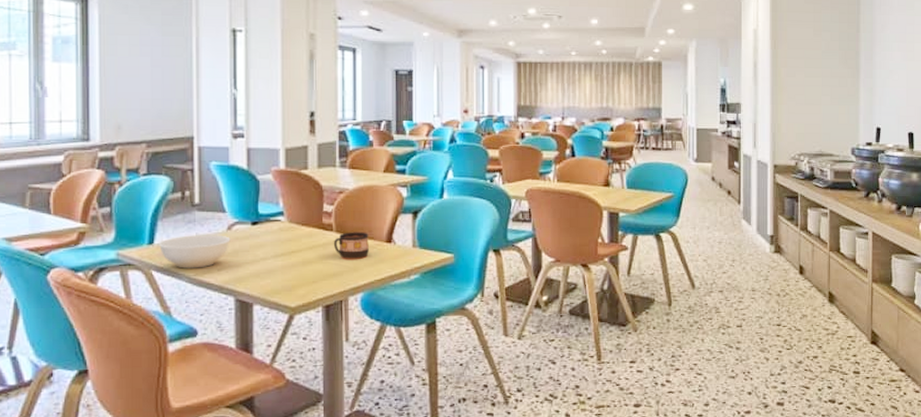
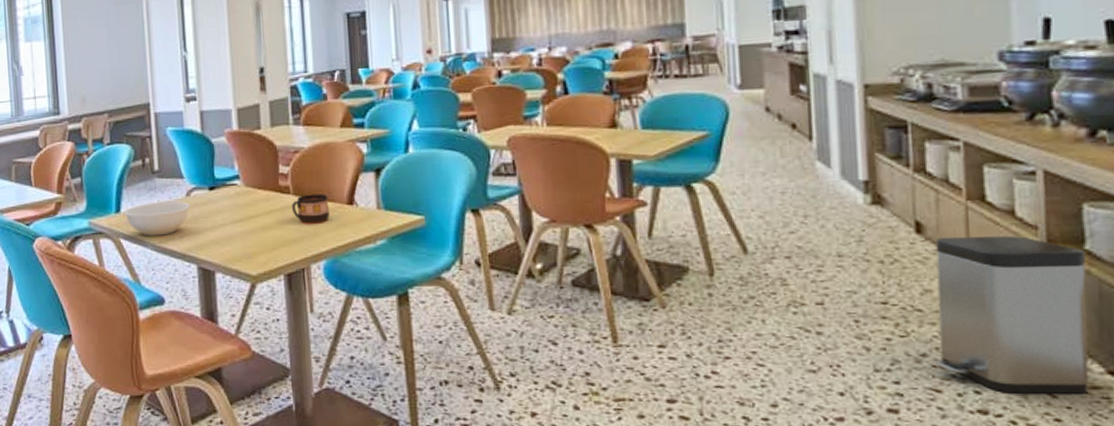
pedal bin: none [805,277,892,387] -> present [933,236,1089,394]

